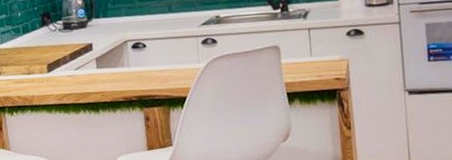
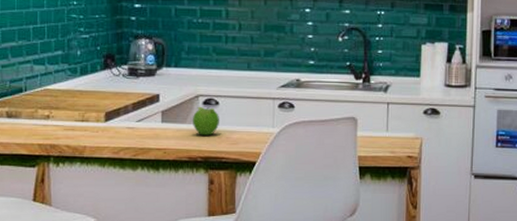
fruit: none [123,49,149,77] -> present [192,106,220,136]

